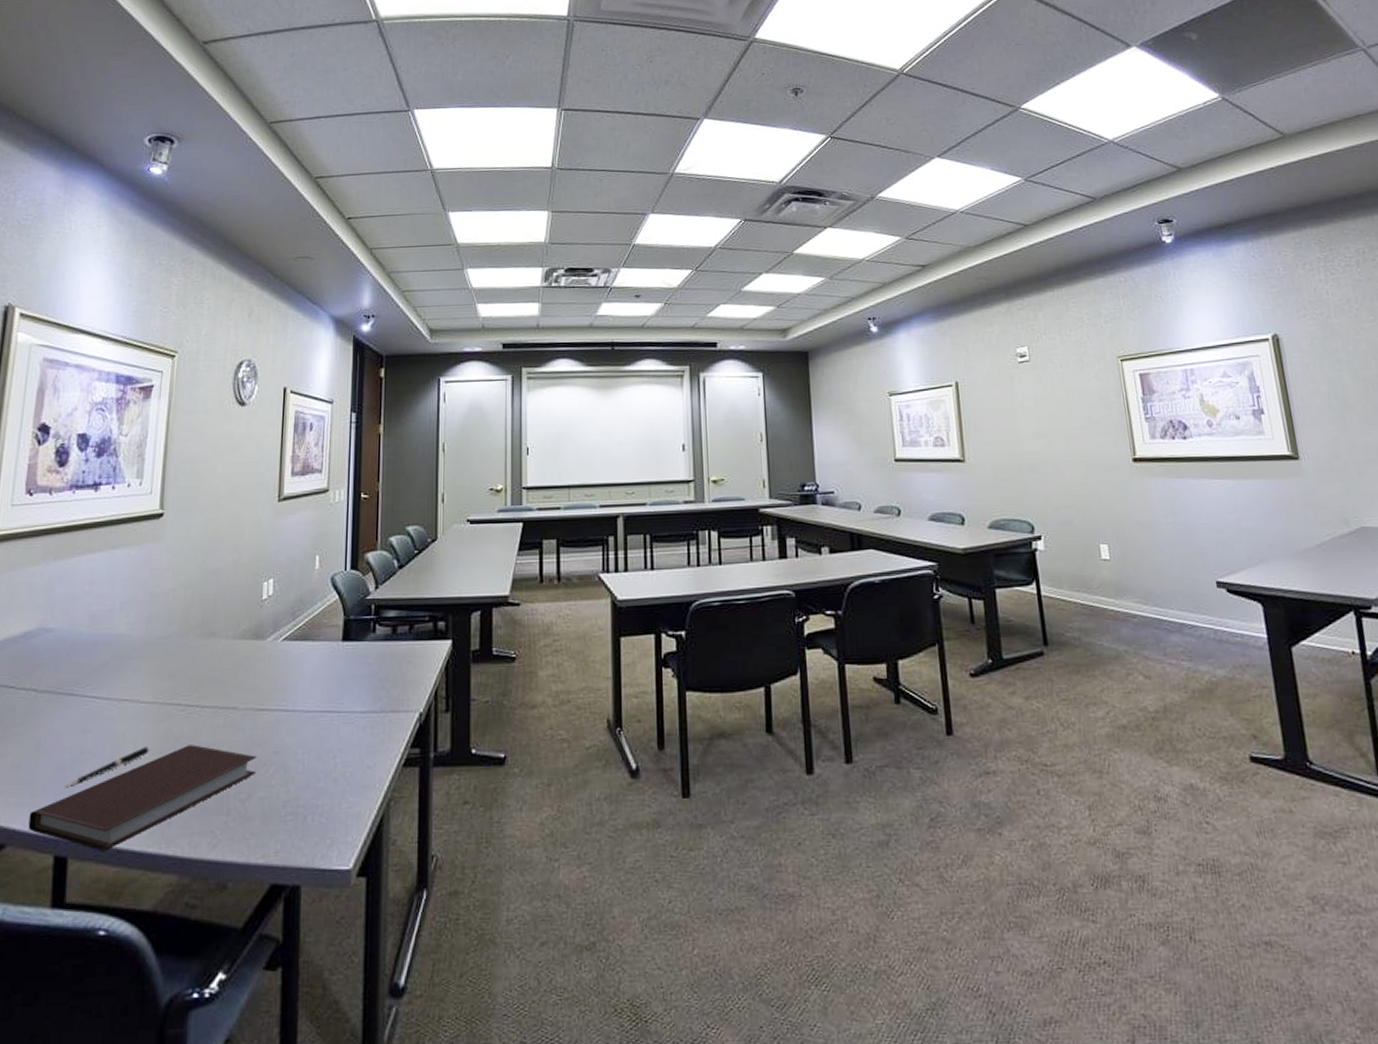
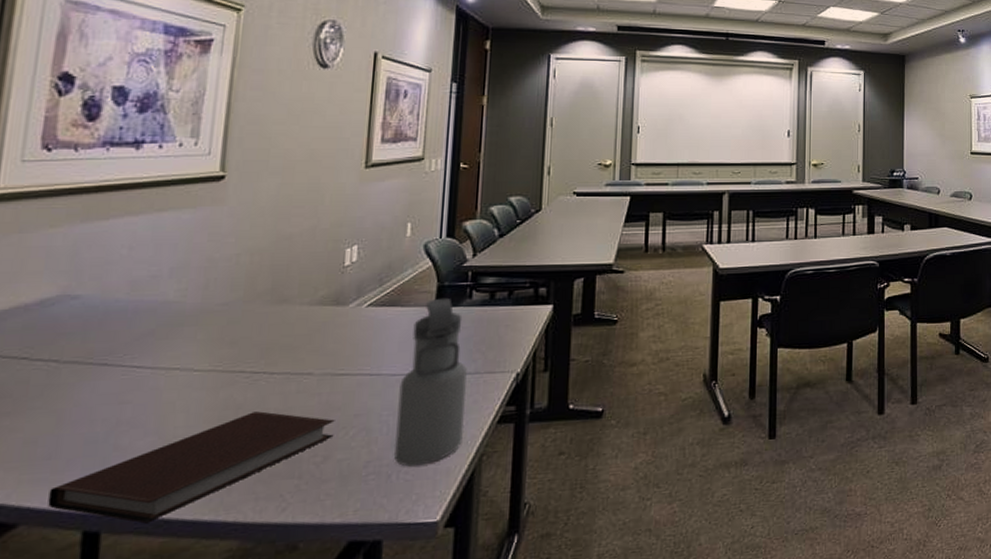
pen: present [65,746,151,787] -> none [97,415,207,460]
water bottle: none [308,632,374,809] -> present [393,297,467,467]

